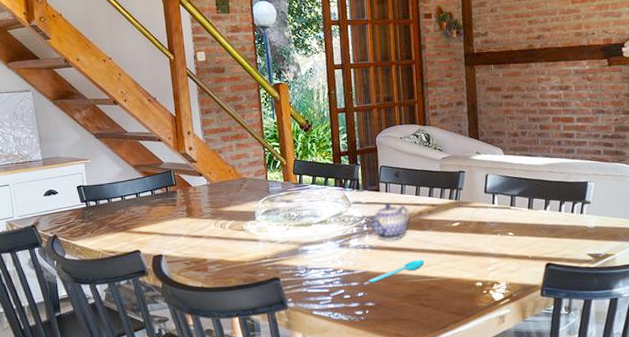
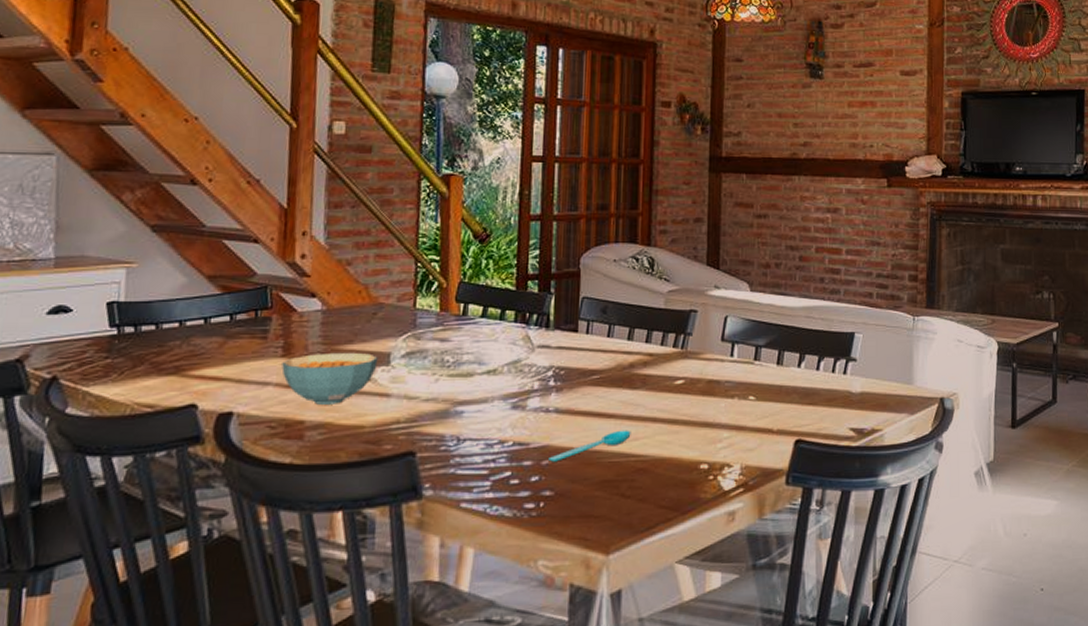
cereal bowl: none [187,212,248,248] -> present [281,352,378,405]
teapot: present [368,203,410,241] -> none [557,349,617,402]

